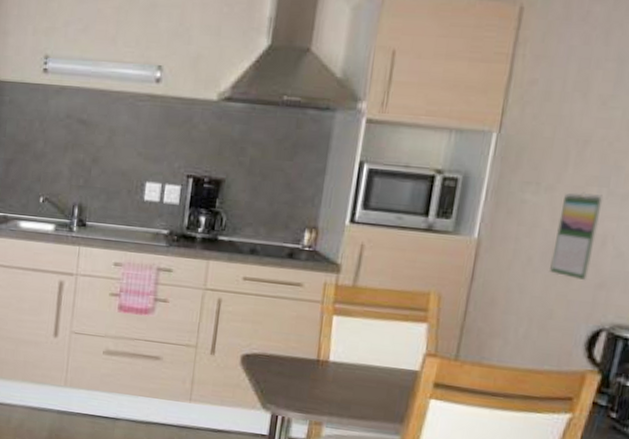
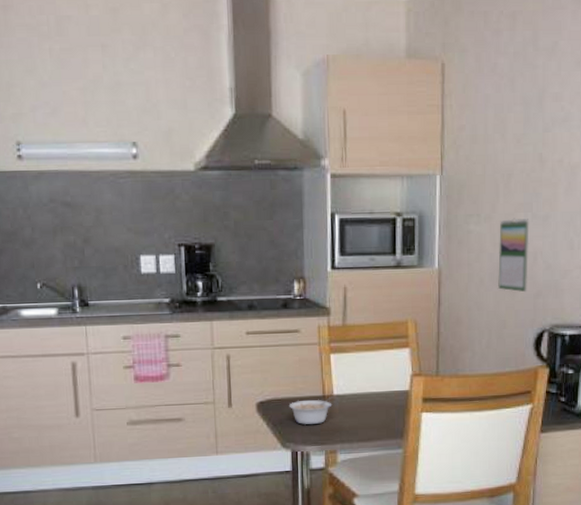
legume: none [276,360,329,390] -> present [288,396,333,425]

